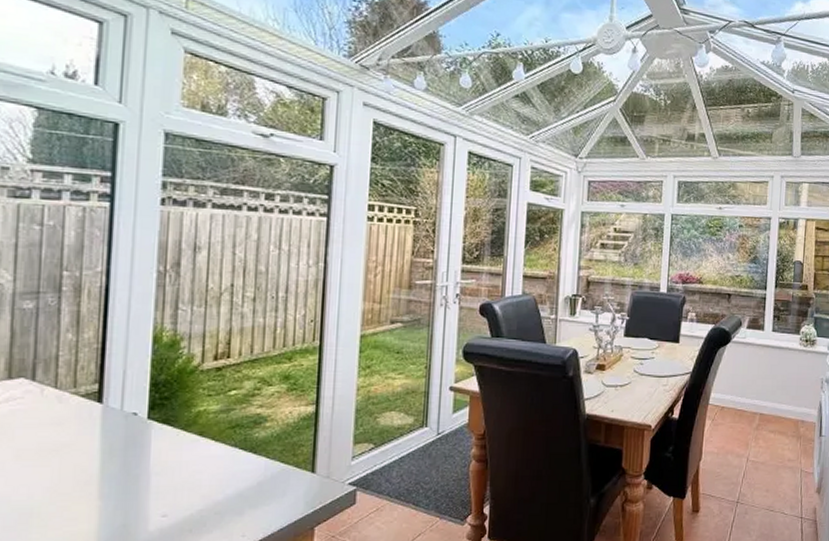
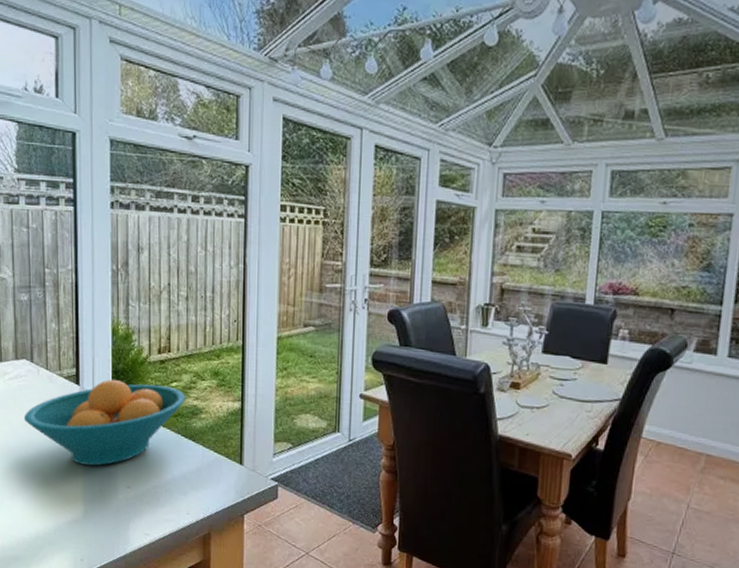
fruit bowl: none [14,392,248,497] -> present [23,379,186,466]

